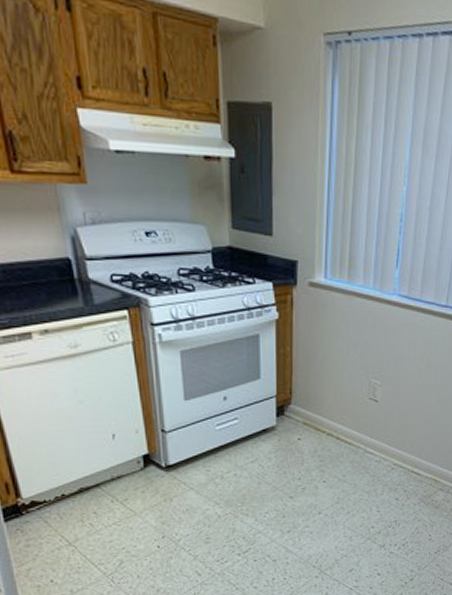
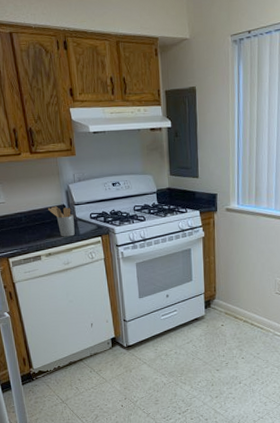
utensil holder: none [42,259,87,307] -> present [48,206,75,237]

